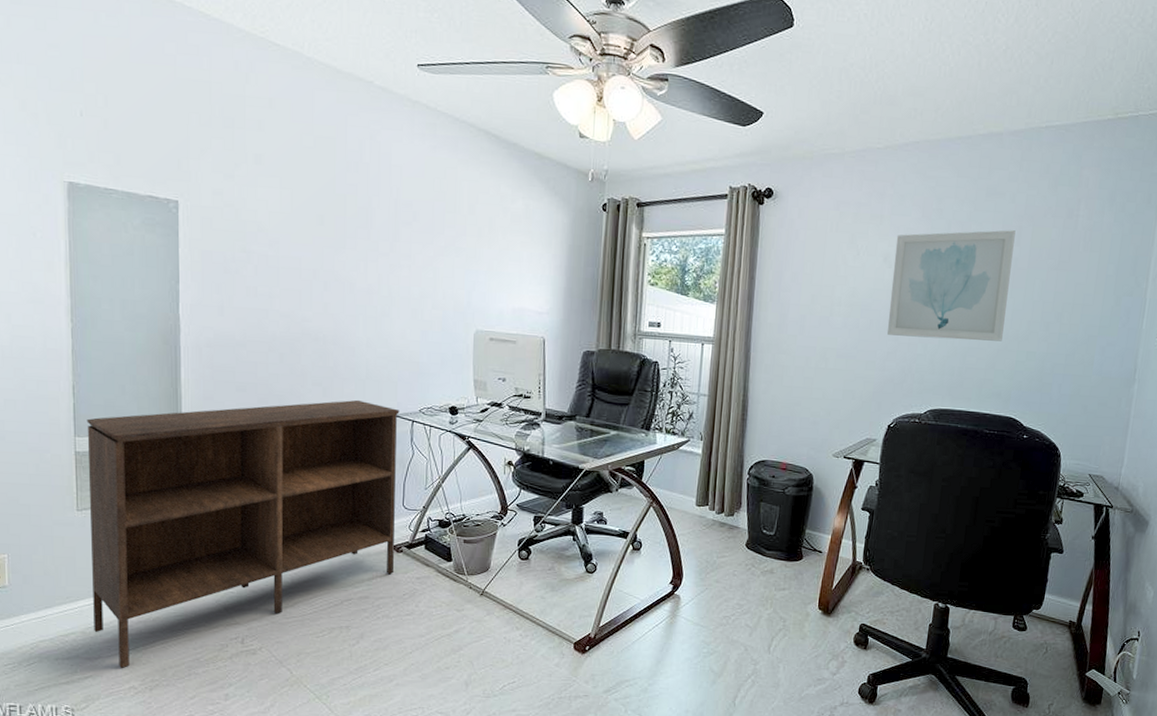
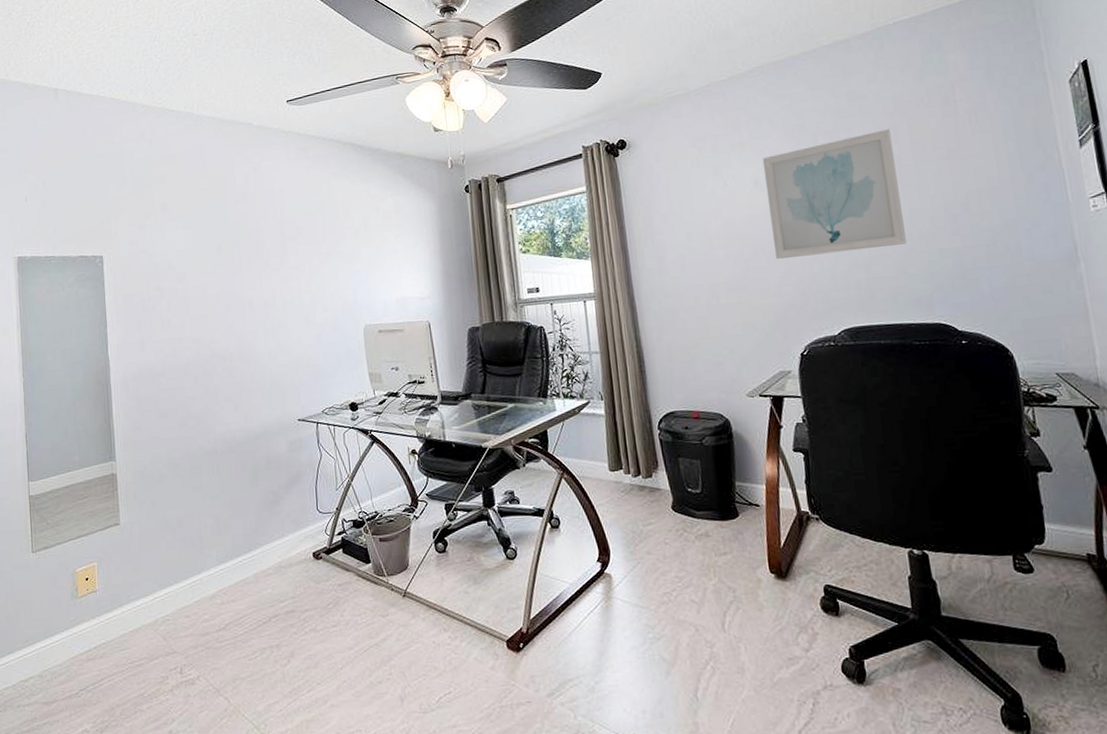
shelving unit: present [86,399,400,668] -> none [37,409,317,711]

